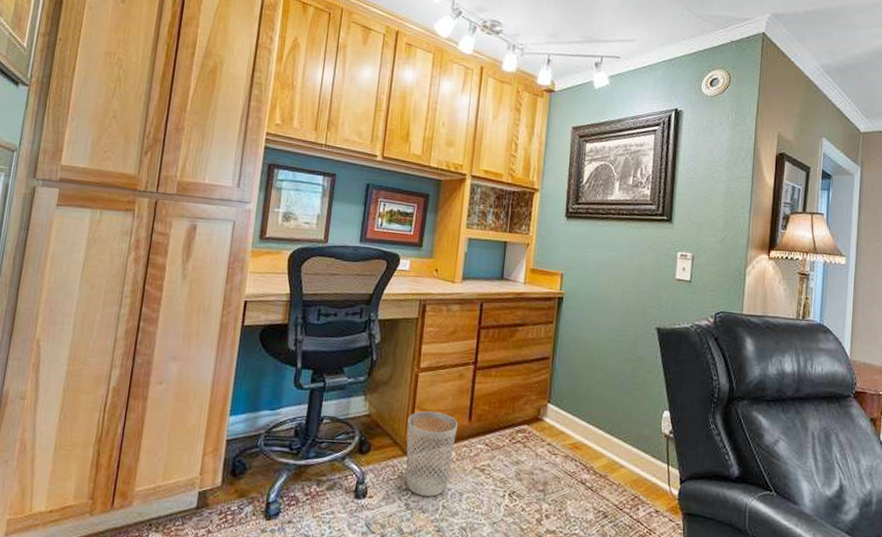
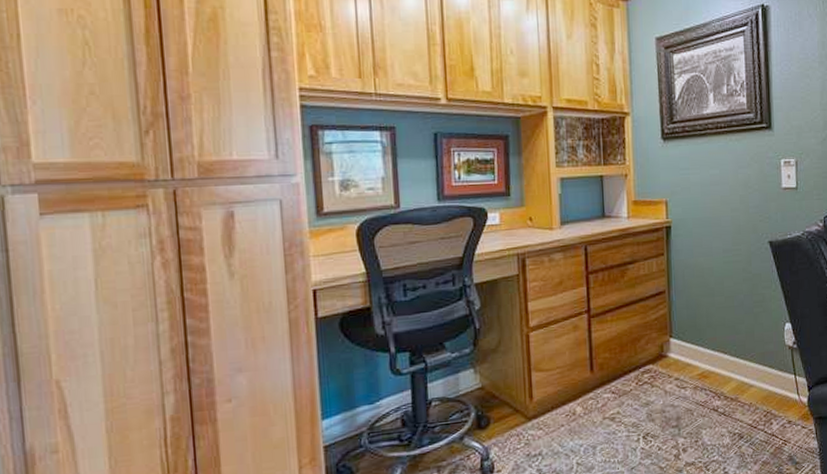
wastebasket: present [405,410,458,497] -> none [525,369,580,458]

